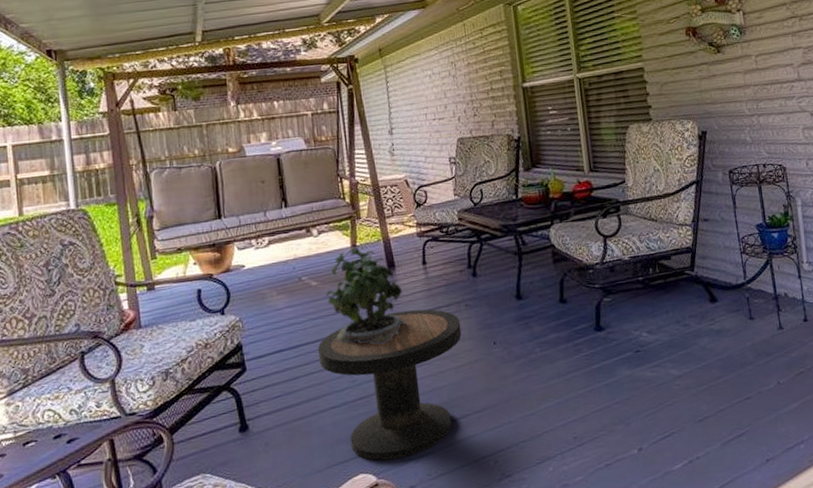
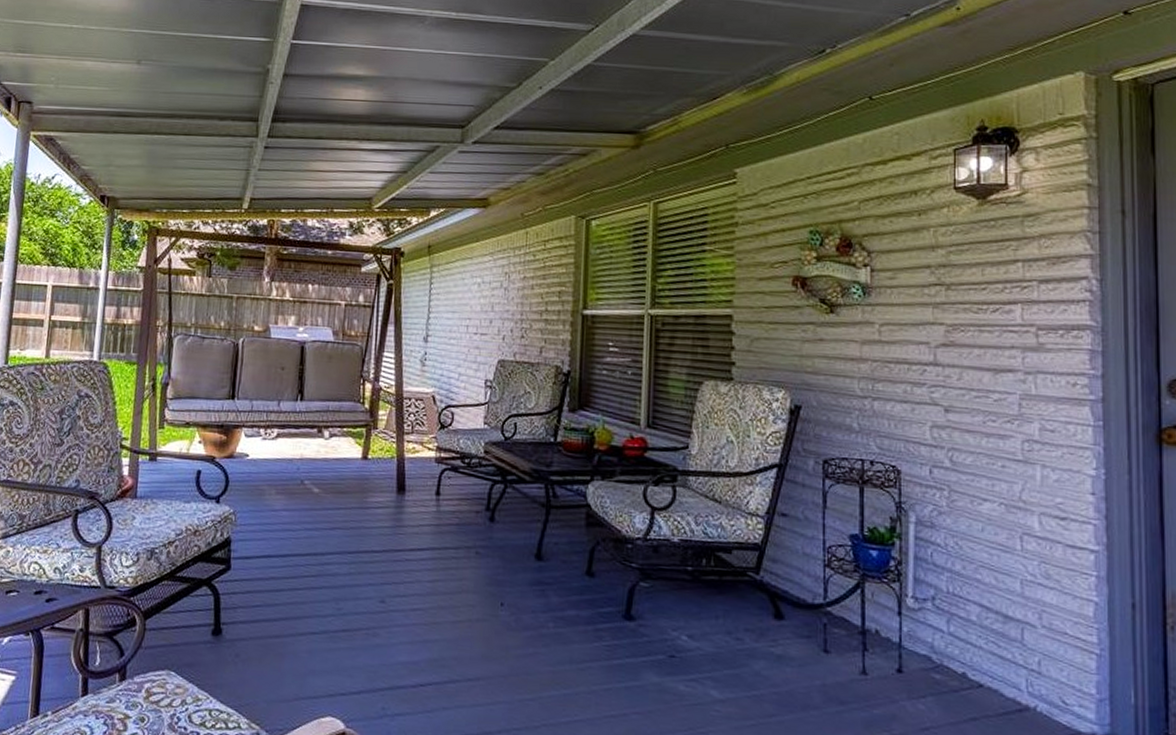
side table: present [317,309,462,460] -> none [306,541,467,711]
potted plant: present [325,246,406,345] -> none [326,459,408,576]

